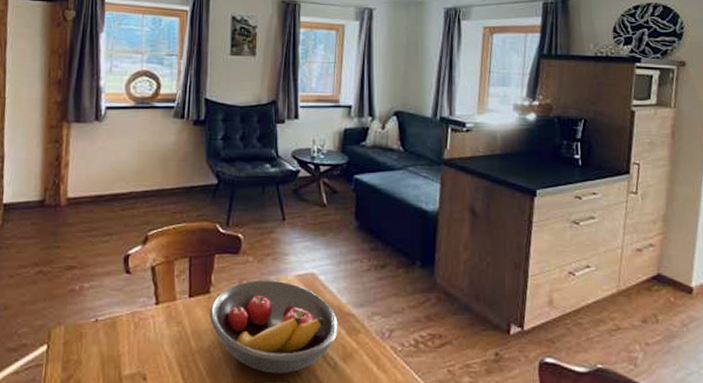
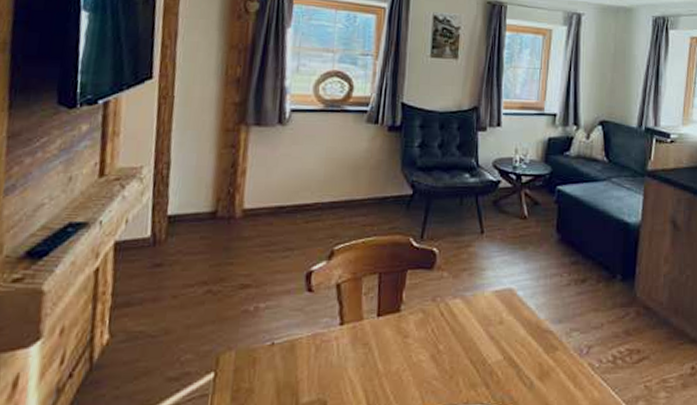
fruit bowl: present [210,279,338,374] -> none [399,296,536,396]

